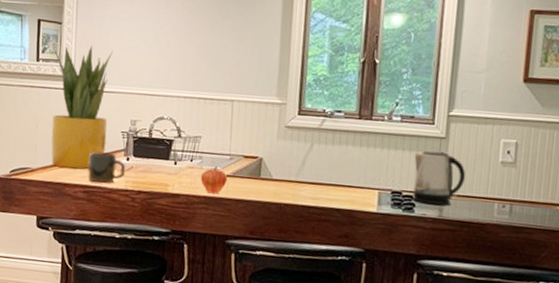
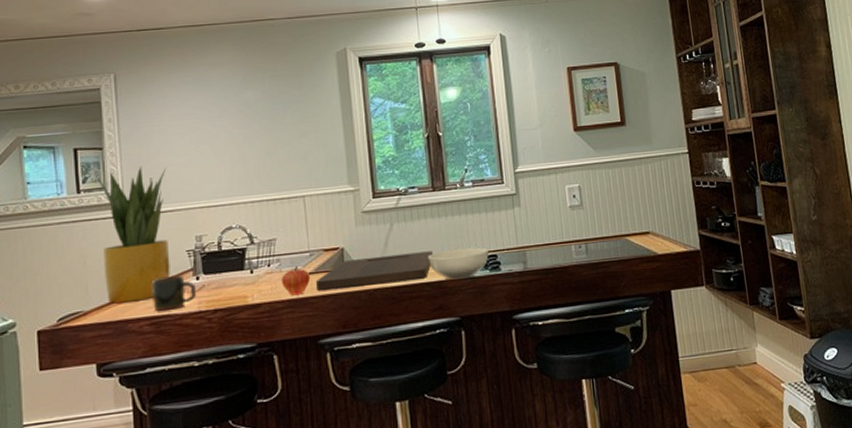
cutting board: none [231,170,349,204] -> present [315,251,434,291]
bowl: none [341,181,406,213] -> present [427,247,490,280]
kettle: present [412,149,466,207] -> none [491,206,542,261]

